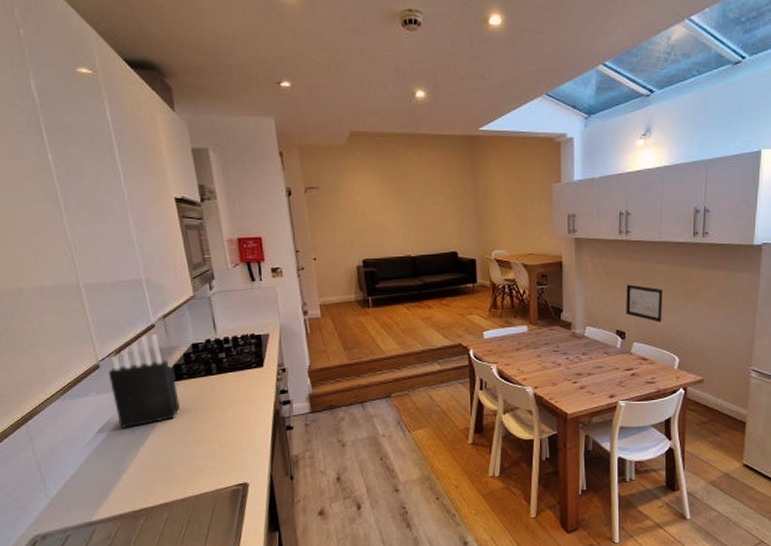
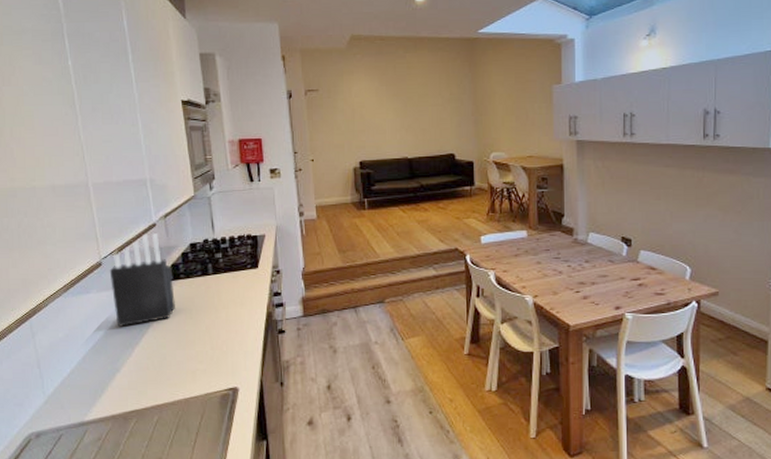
wall art: present [626,284,662,322] -> none [631,188,671,229]

